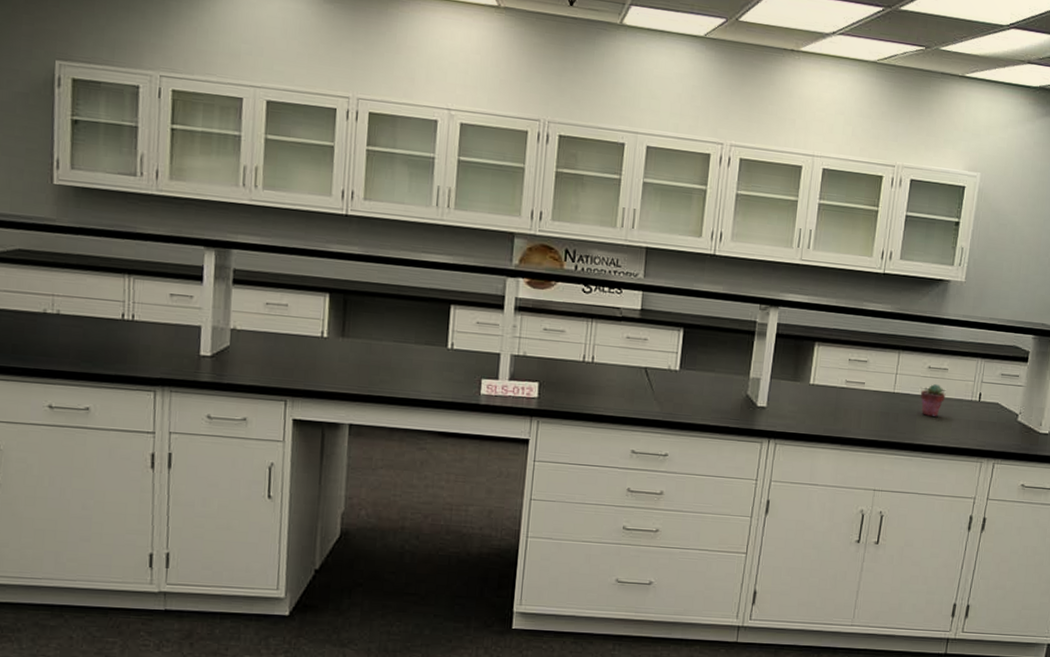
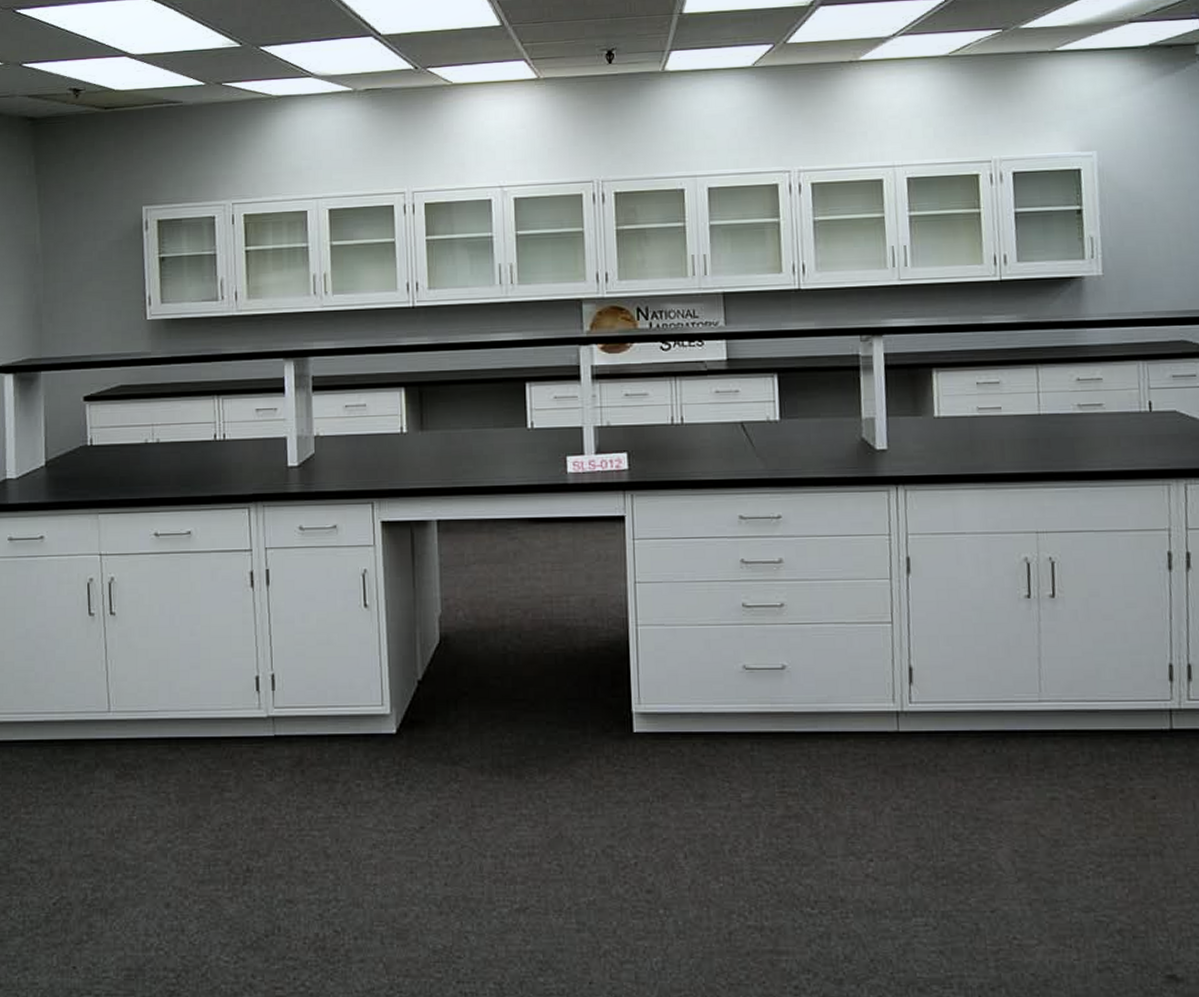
potted succulent: present [920,384,946,417] -> none [1072,398,1106,437]

